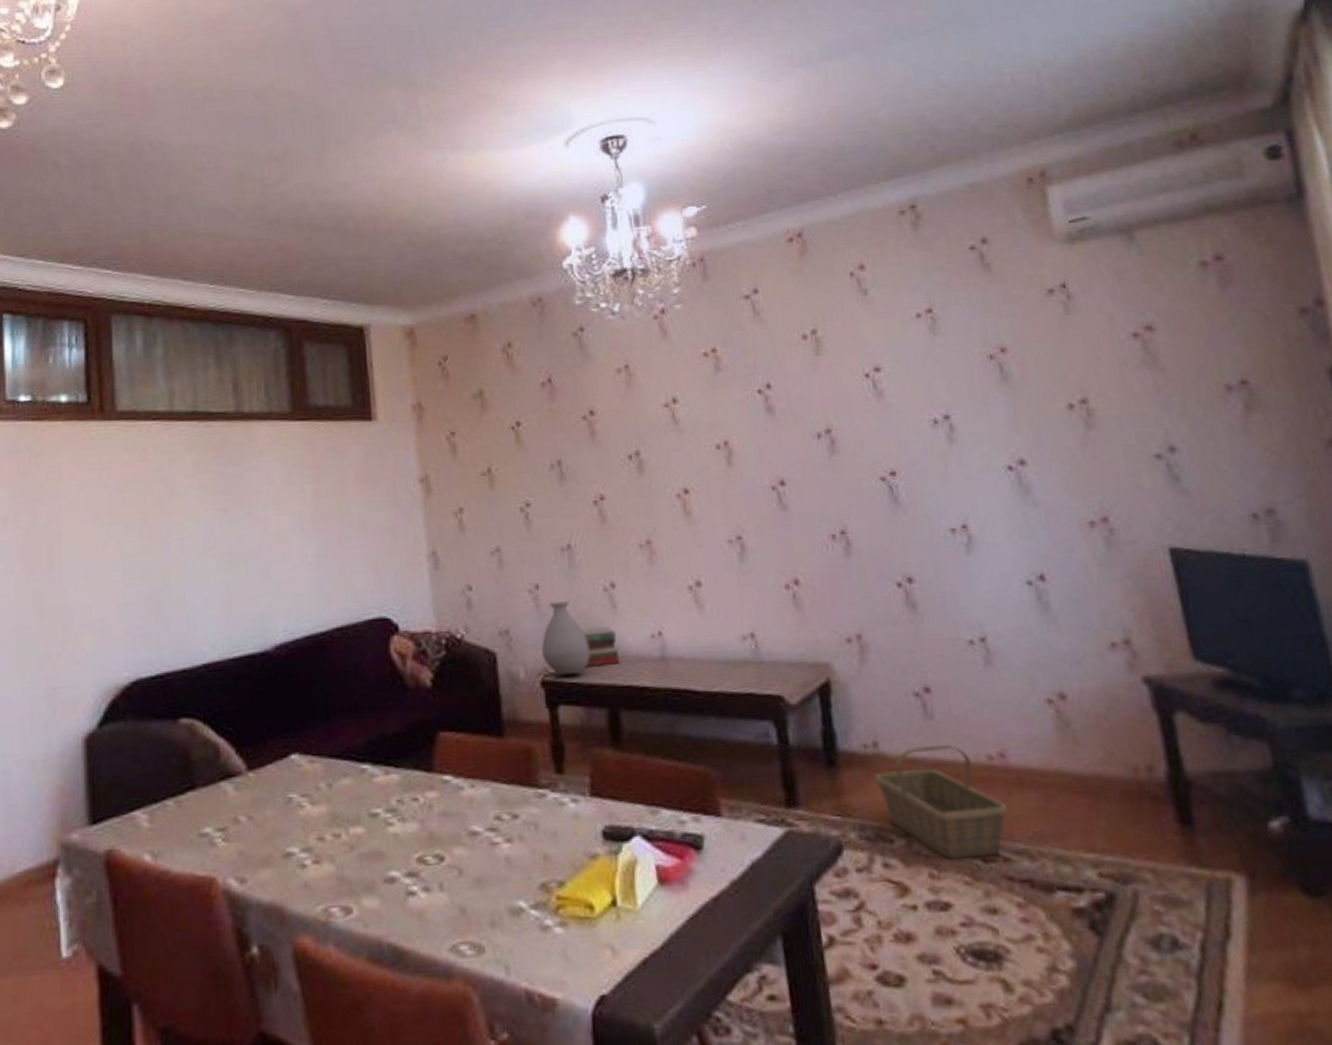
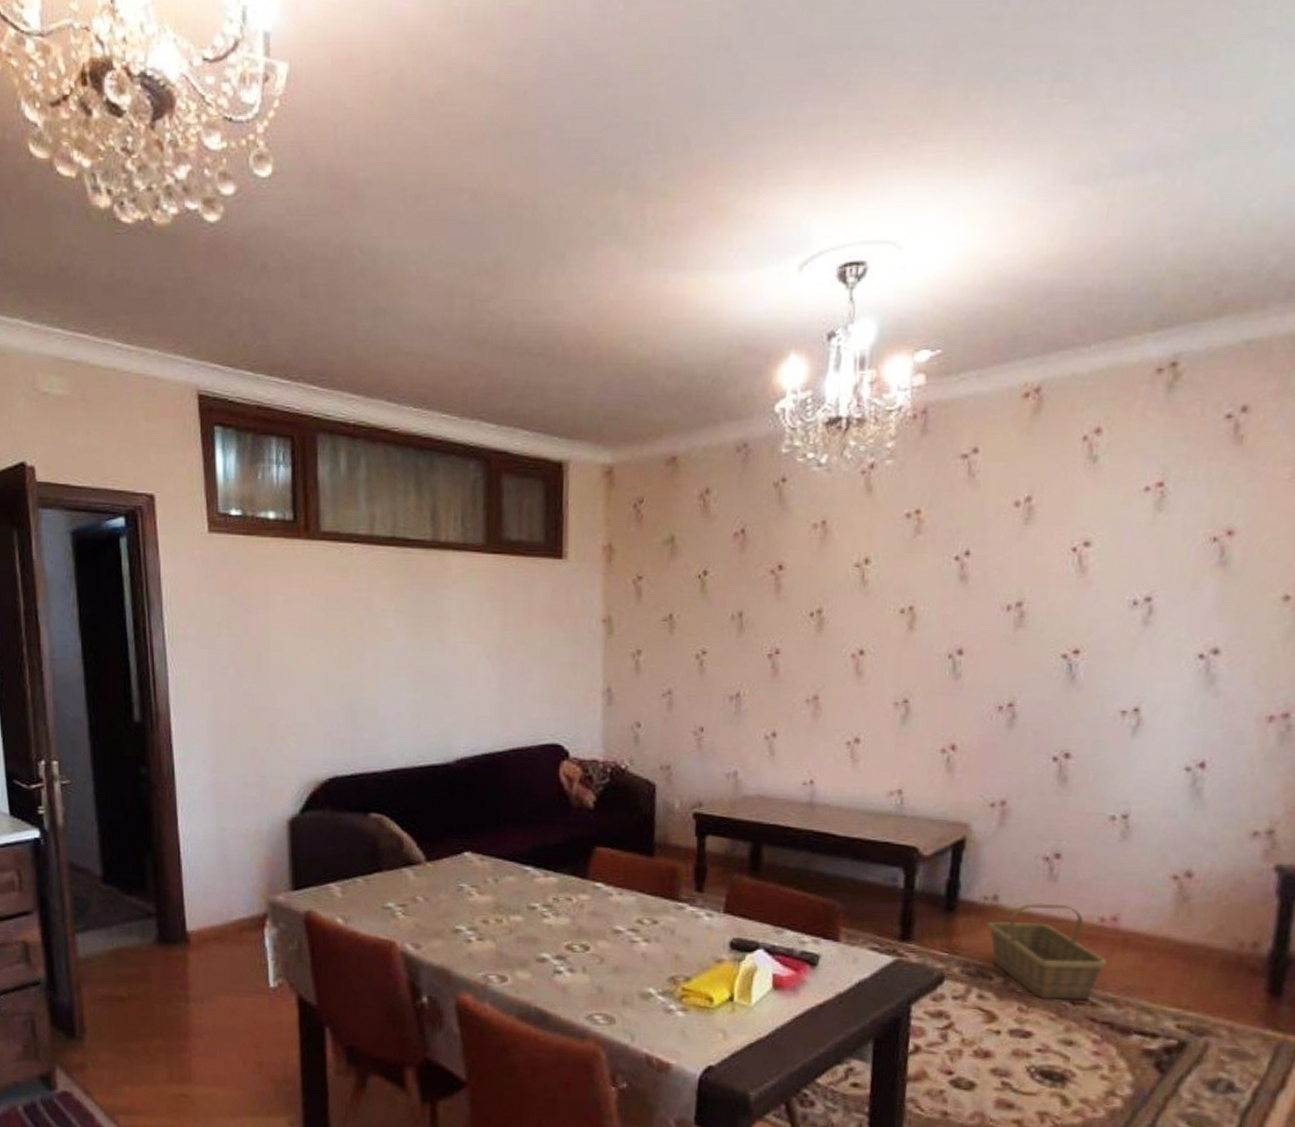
vase: present [541,601,590,675] -> none [698,744,743,810]
books: present [581,626,619,667] -> none [736,770,771,806]

